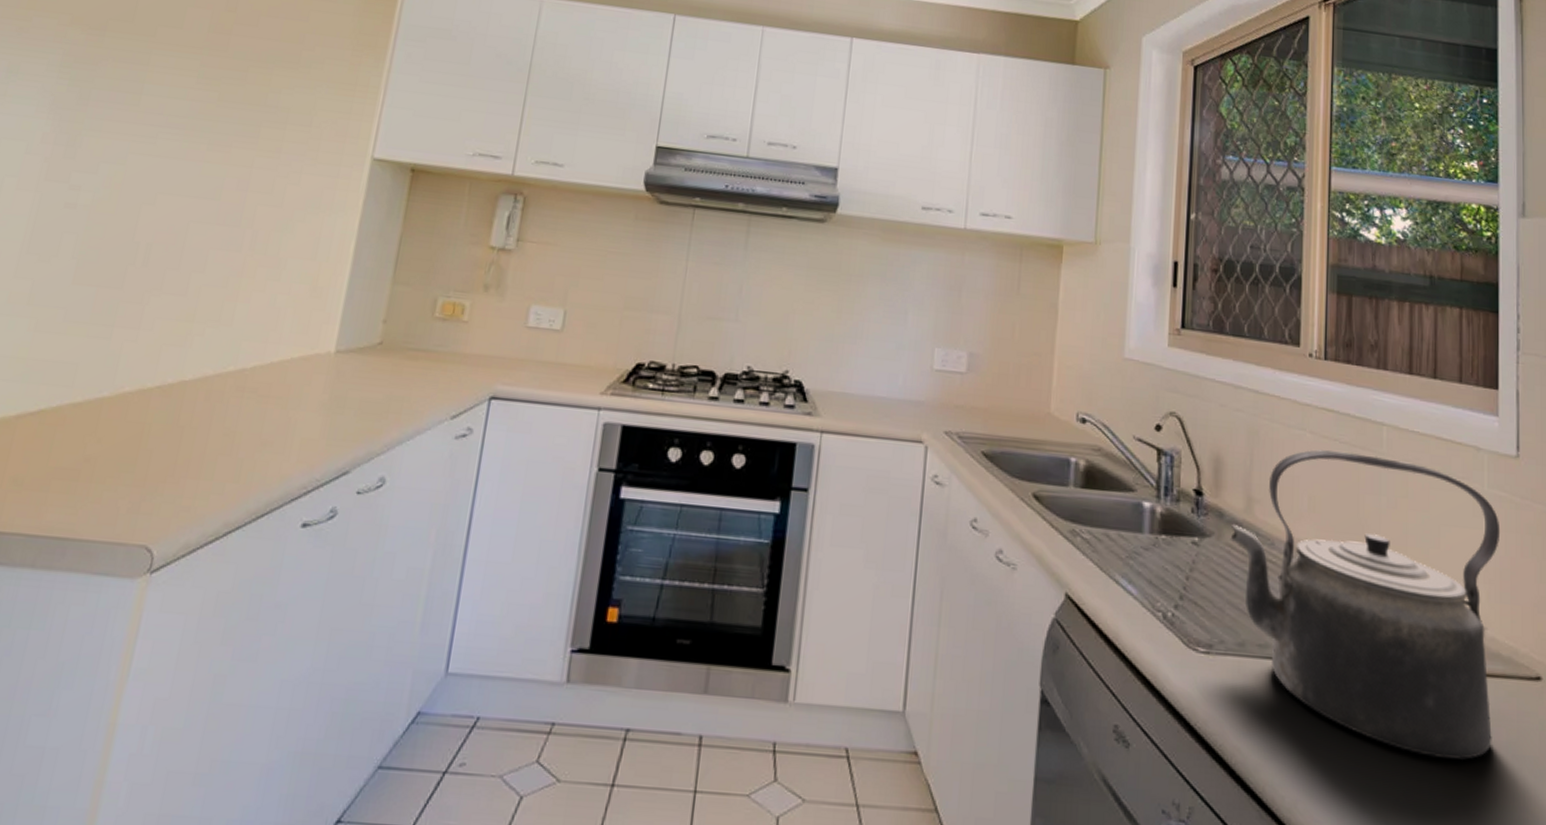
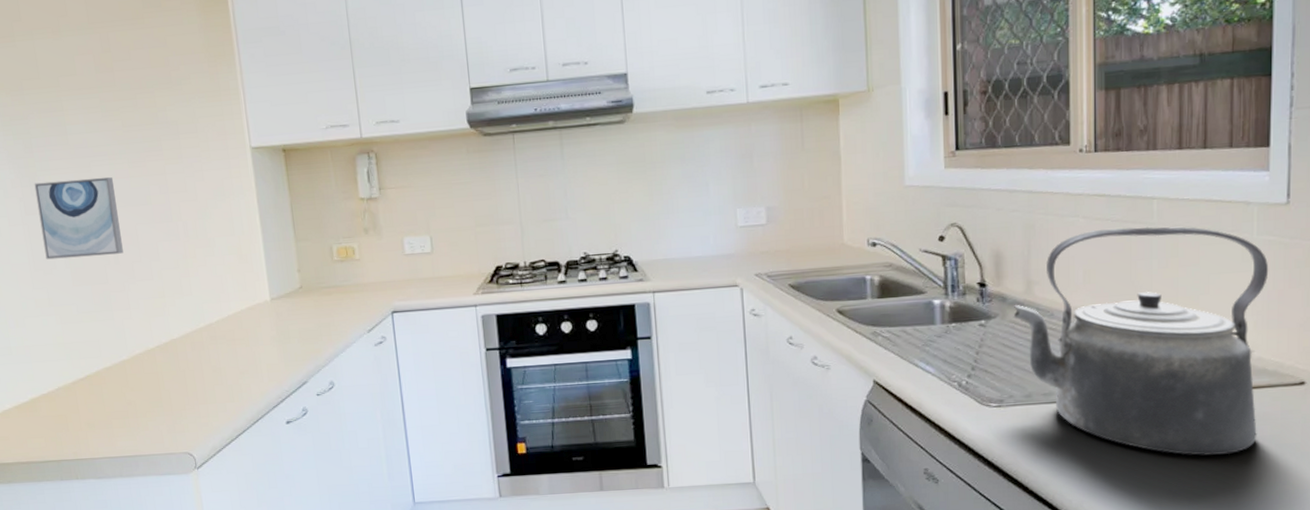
wall art: none [48,143,182,255] -> present [34,177,124,260]

